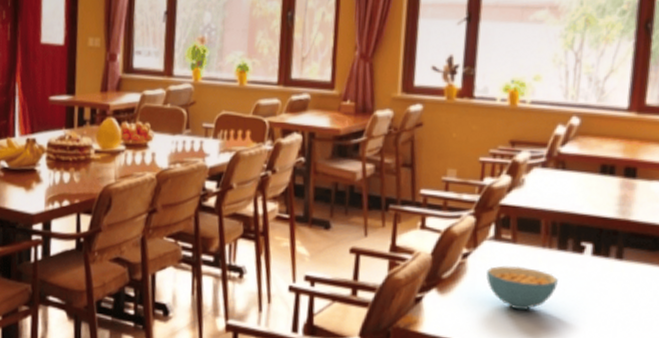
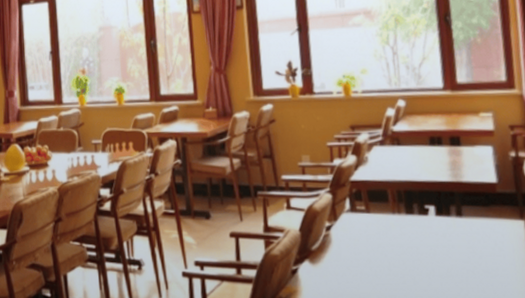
cereal bowl: present [486,265,558,311] -> none [349,232,411,271]

